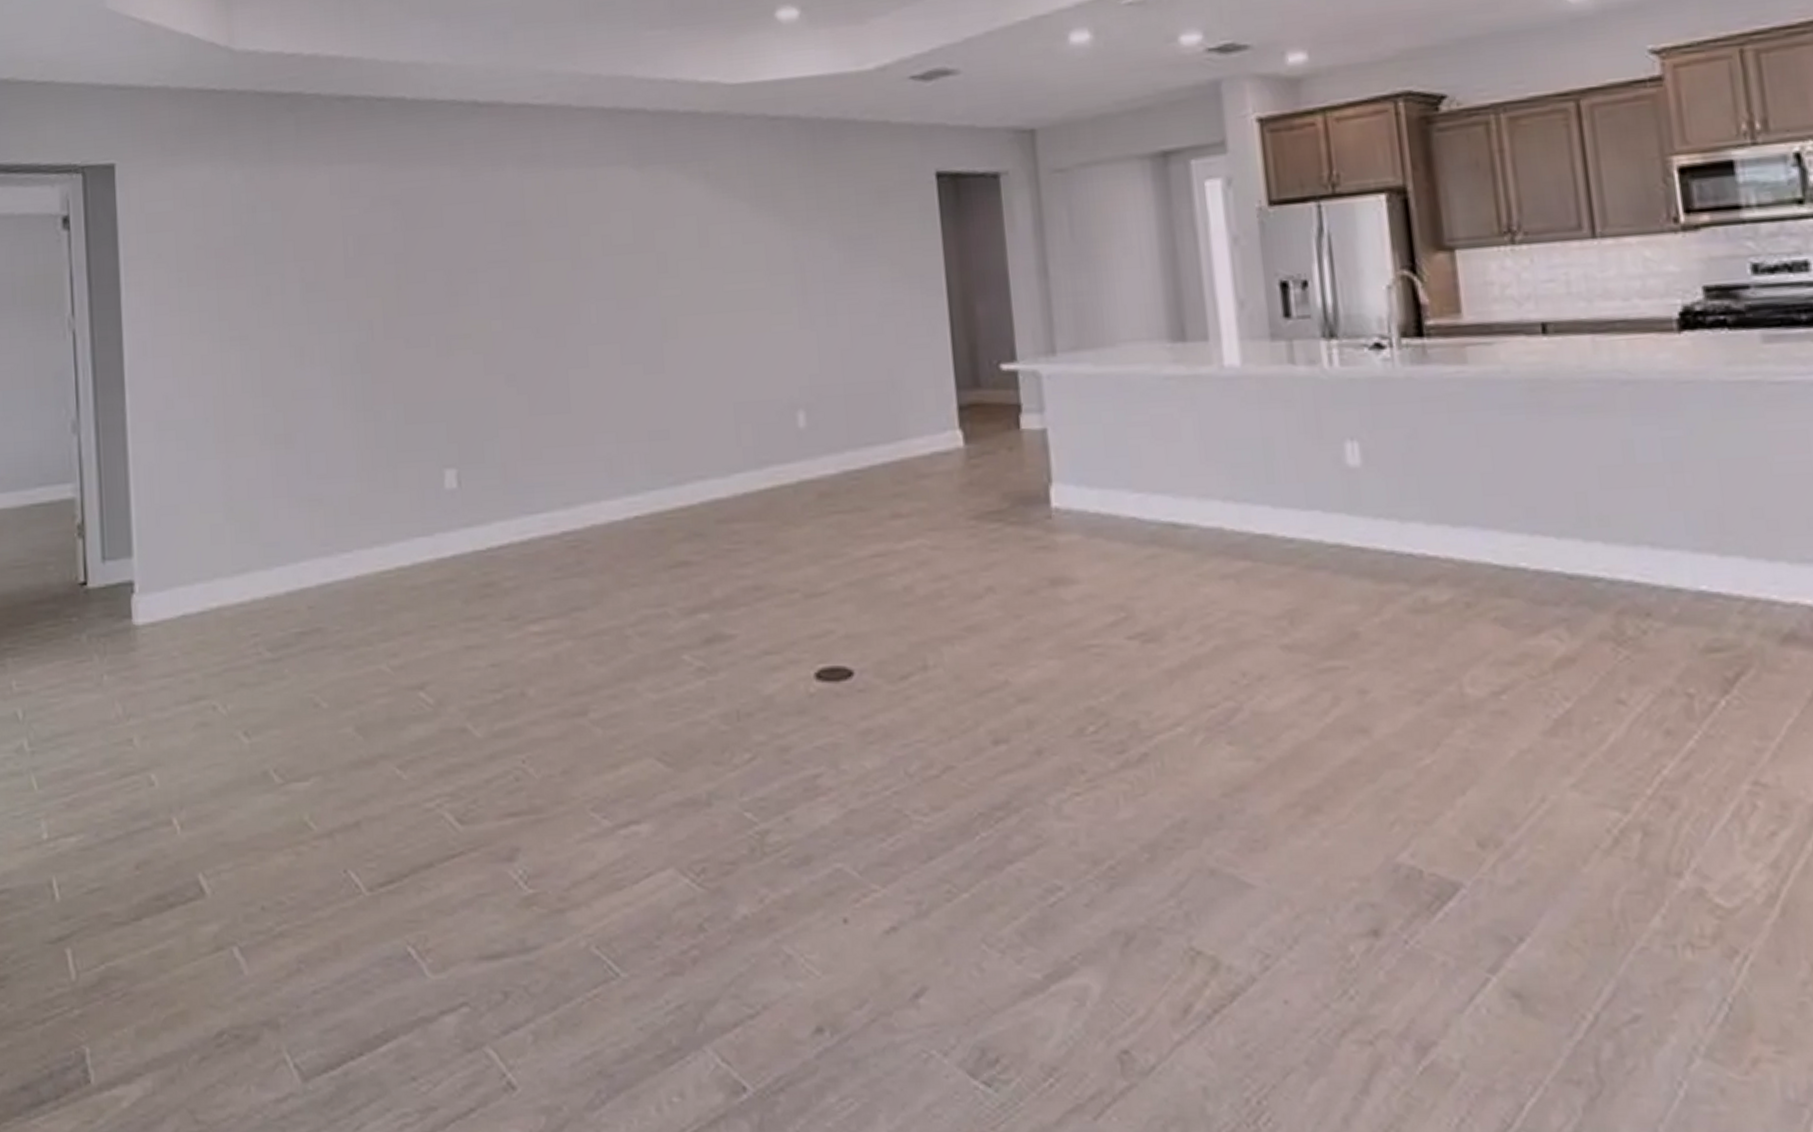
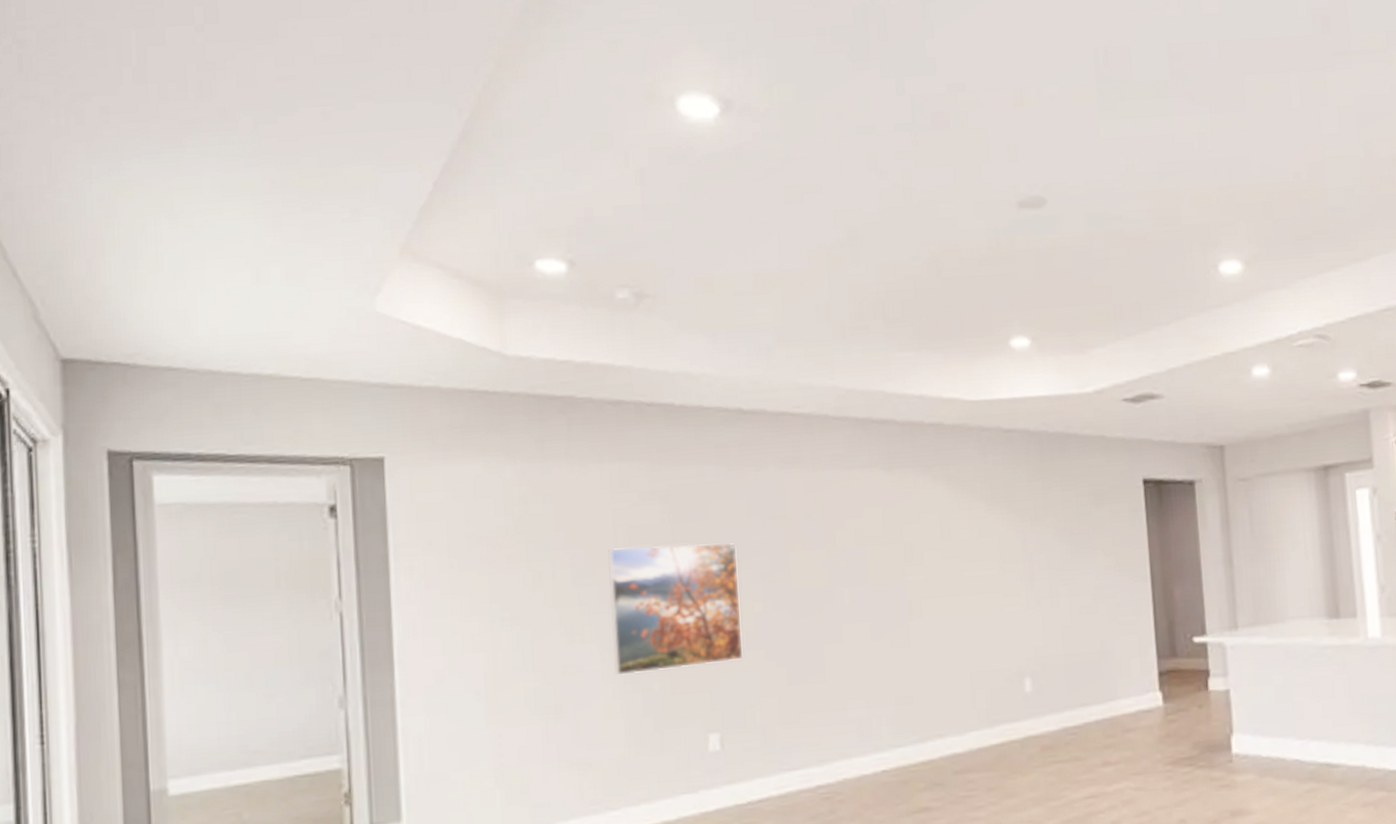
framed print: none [338,252,481,402] -> present [608,542,743,676]

